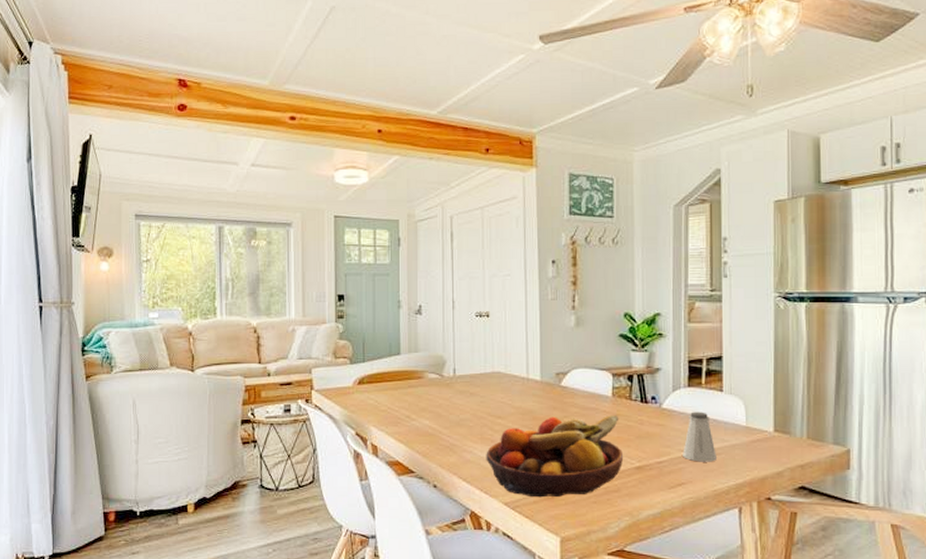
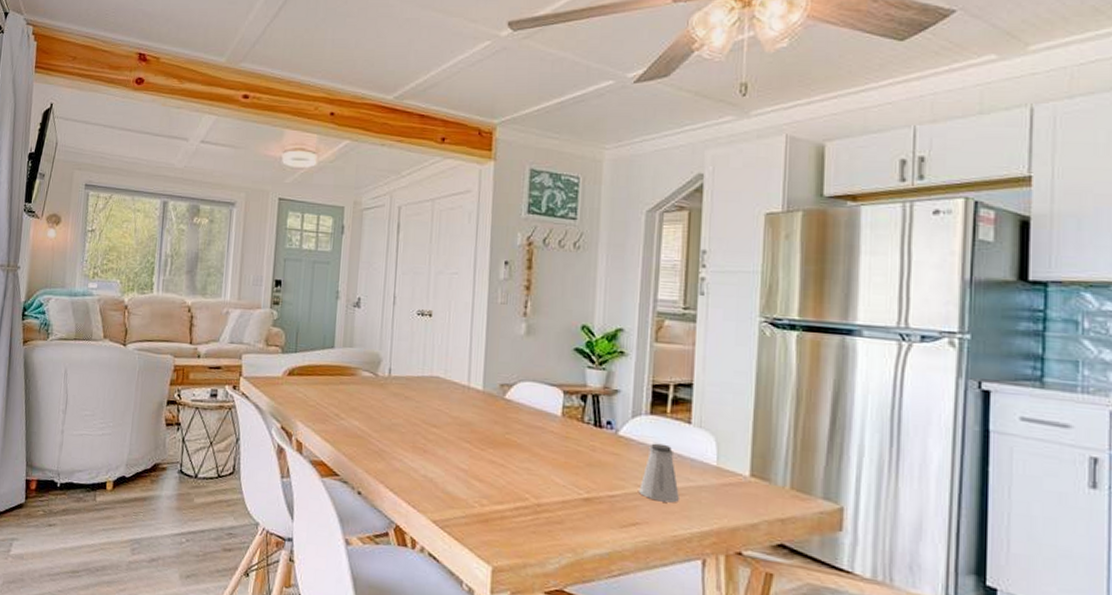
fruit bowl: present [486,415,624,498] -> none [416,431,571,522]

